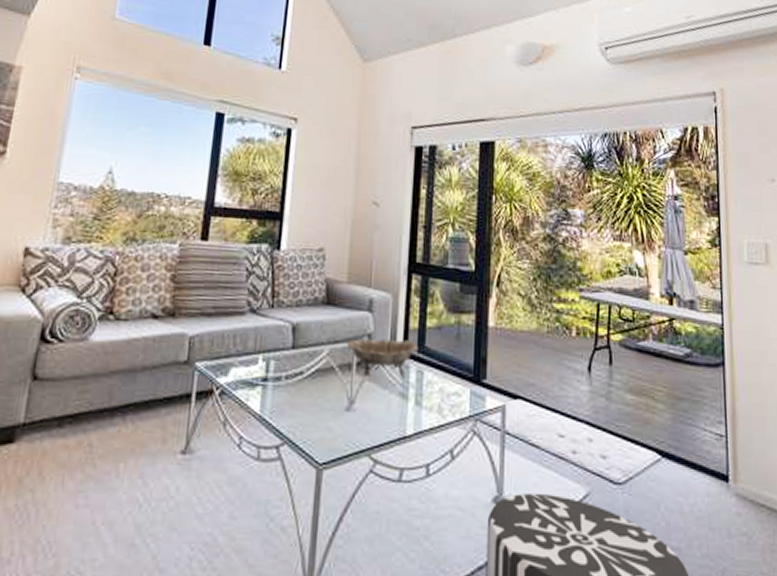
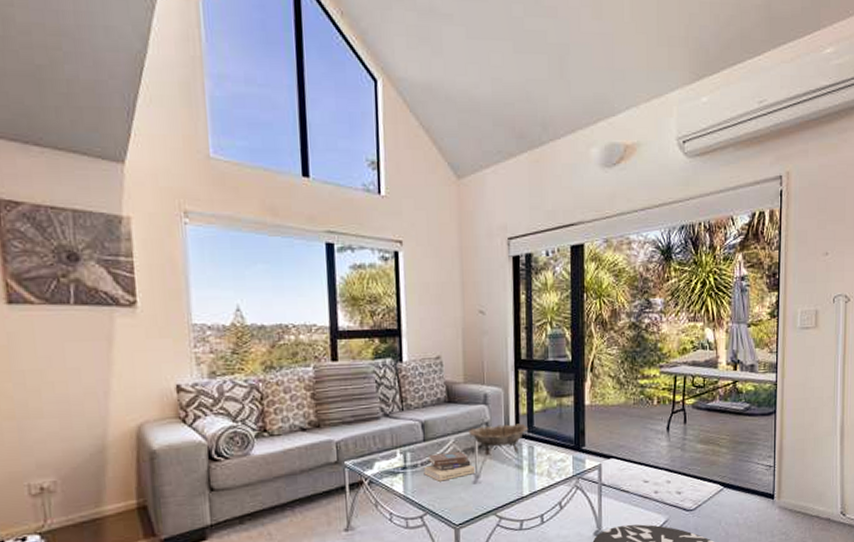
books: none [287,365,351,403] -> present [423,451,476,482]

